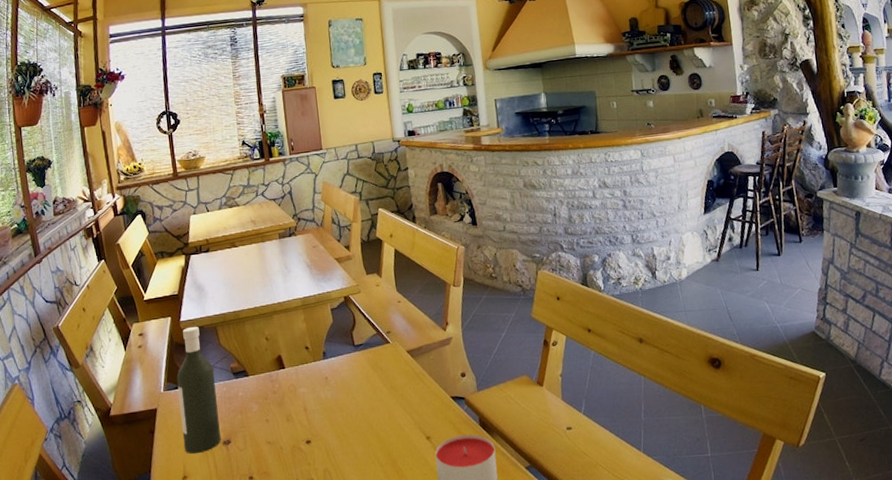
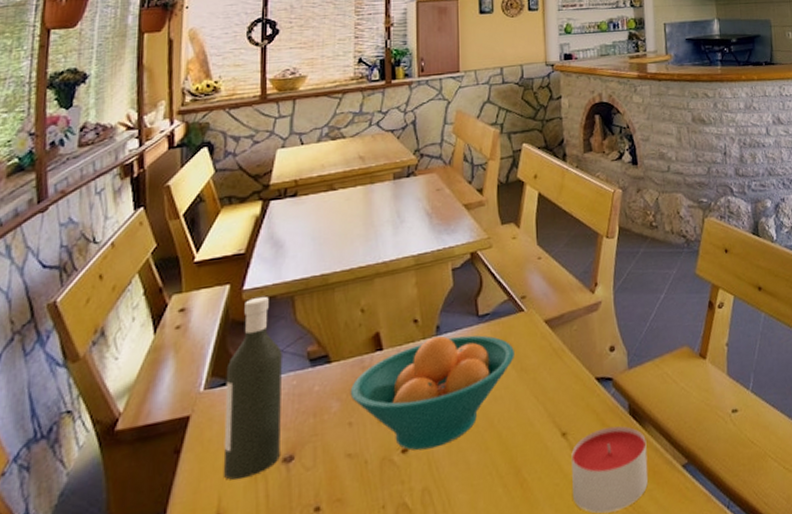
fruit bowl: none [264,359,385,443] -> present [350,335,514,451]

